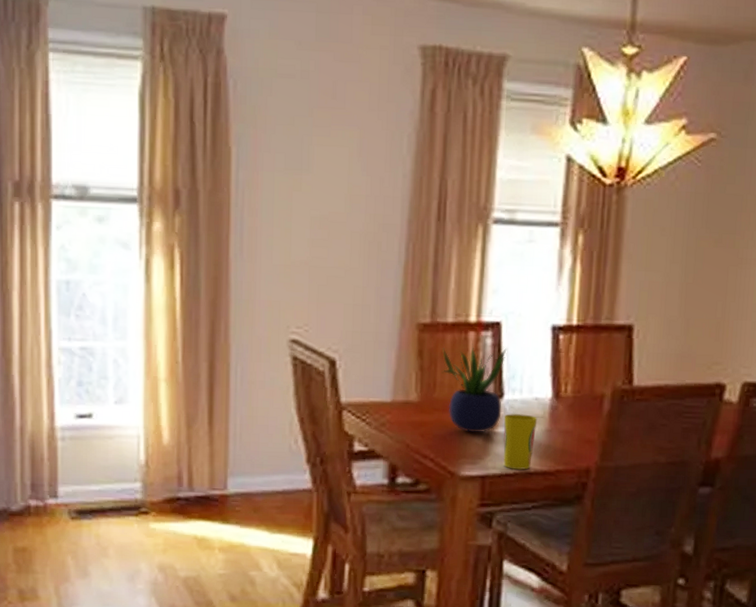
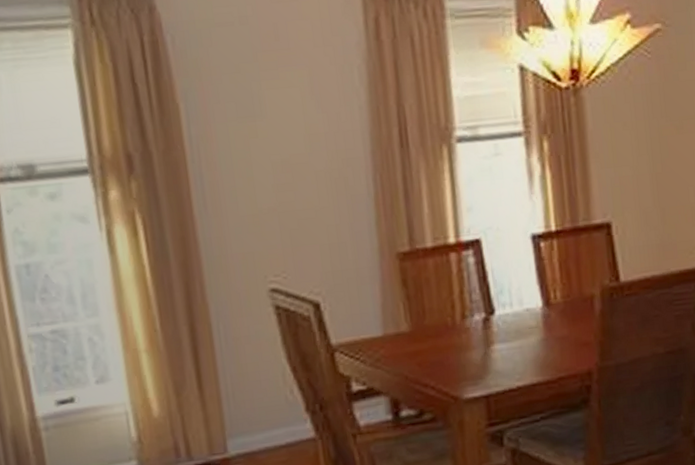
potted plant: present [442,344,507,433] -> none [426,263,496,354]
cup: present [503,414,538,470] -> none [498,327,533,384]

